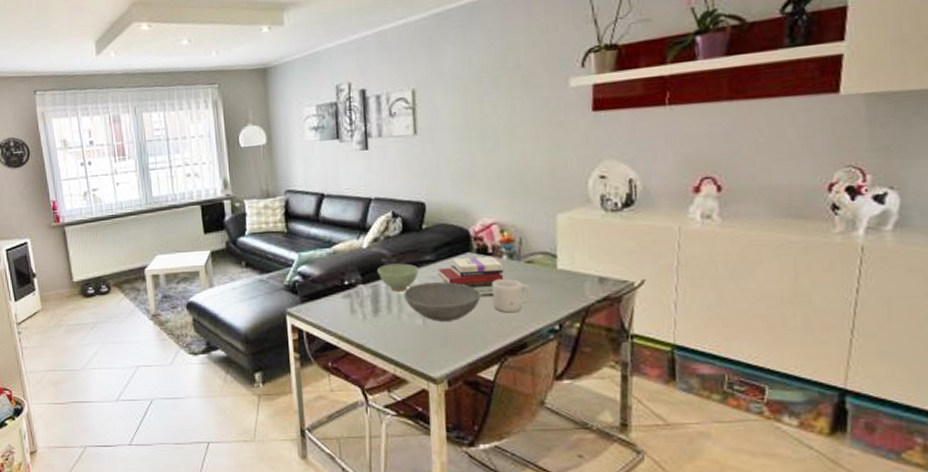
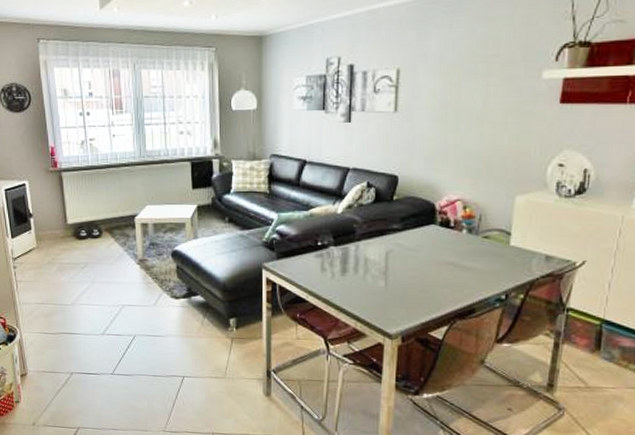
bowl: present [377,263,419,292] -> none [349,229,387,255]
bowl: present [404,282,481,322] -> none [370,249,440,285]
books: present [438,256,504,297] -> none [403,228,463,266]
mug: present [492,279,532,313] -> none [449,251,485,282]

